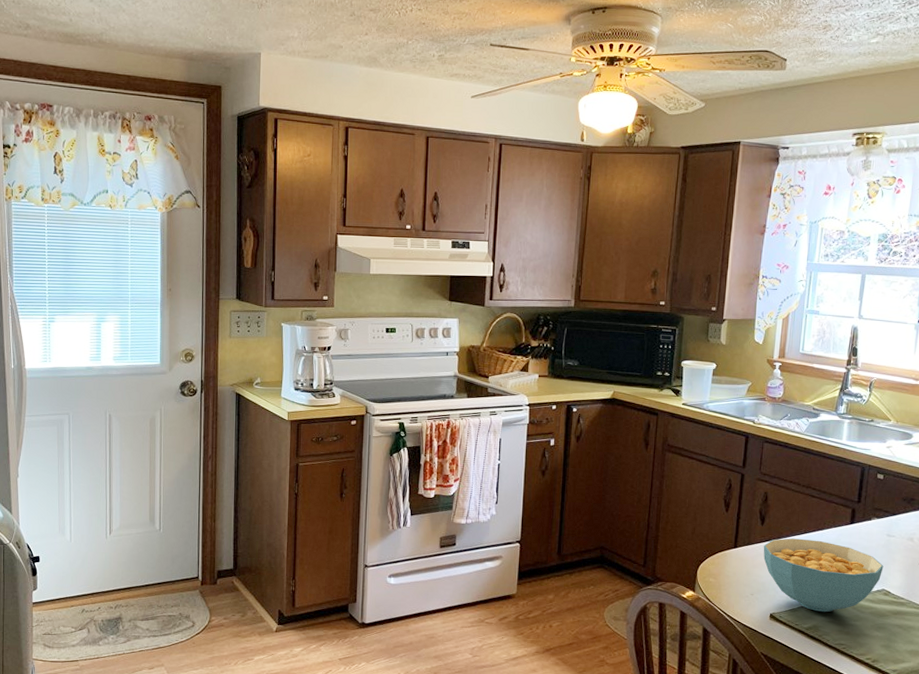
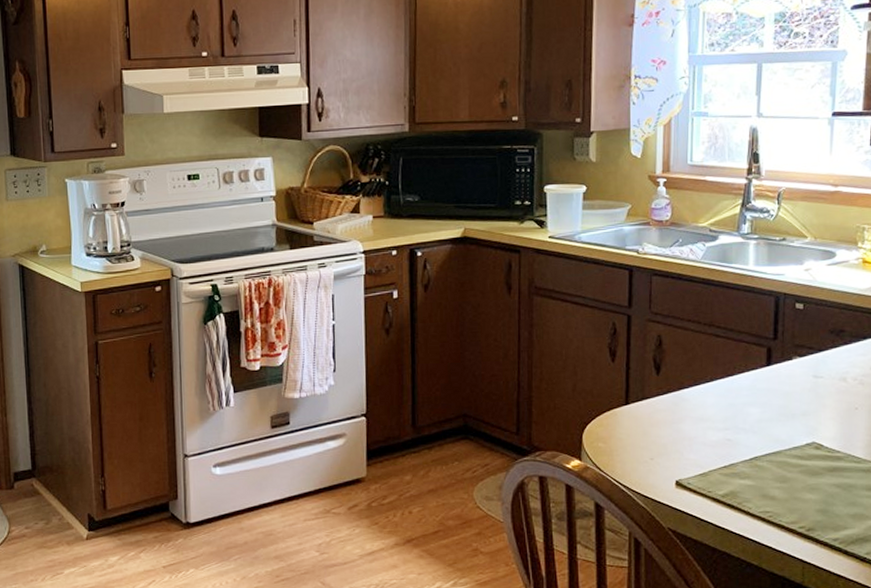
cereal bowl: present [763,538,884,613] -> none [661,388,812,475]

